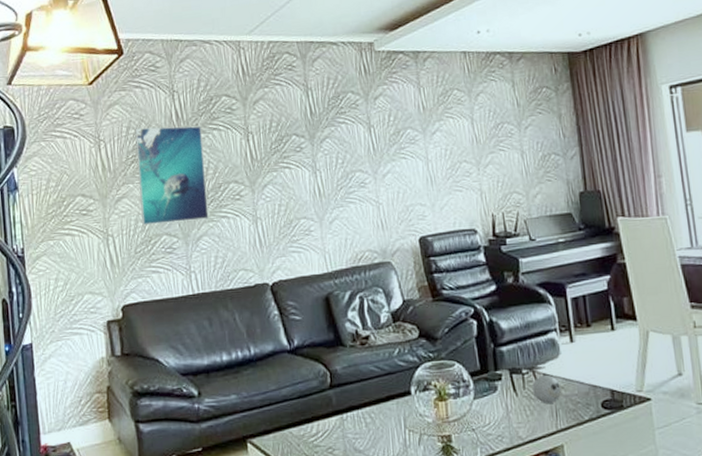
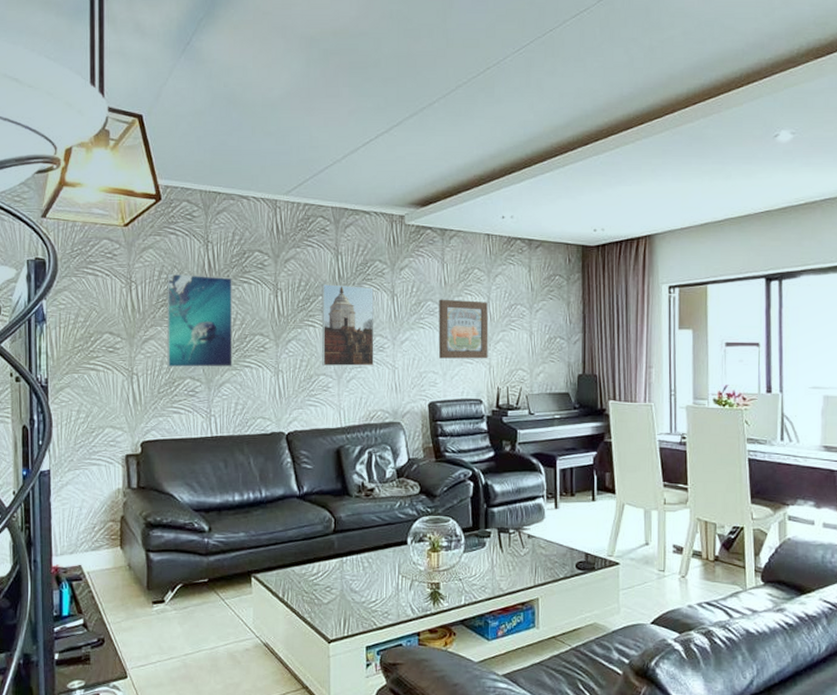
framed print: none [294,120,356,209] -> present [321,284,374,367]
wall art: none [419,123,478,189] -> present [438,299,489,359]
decorative ball: present [532,374,562,403] -> none [517,535,543,561]

